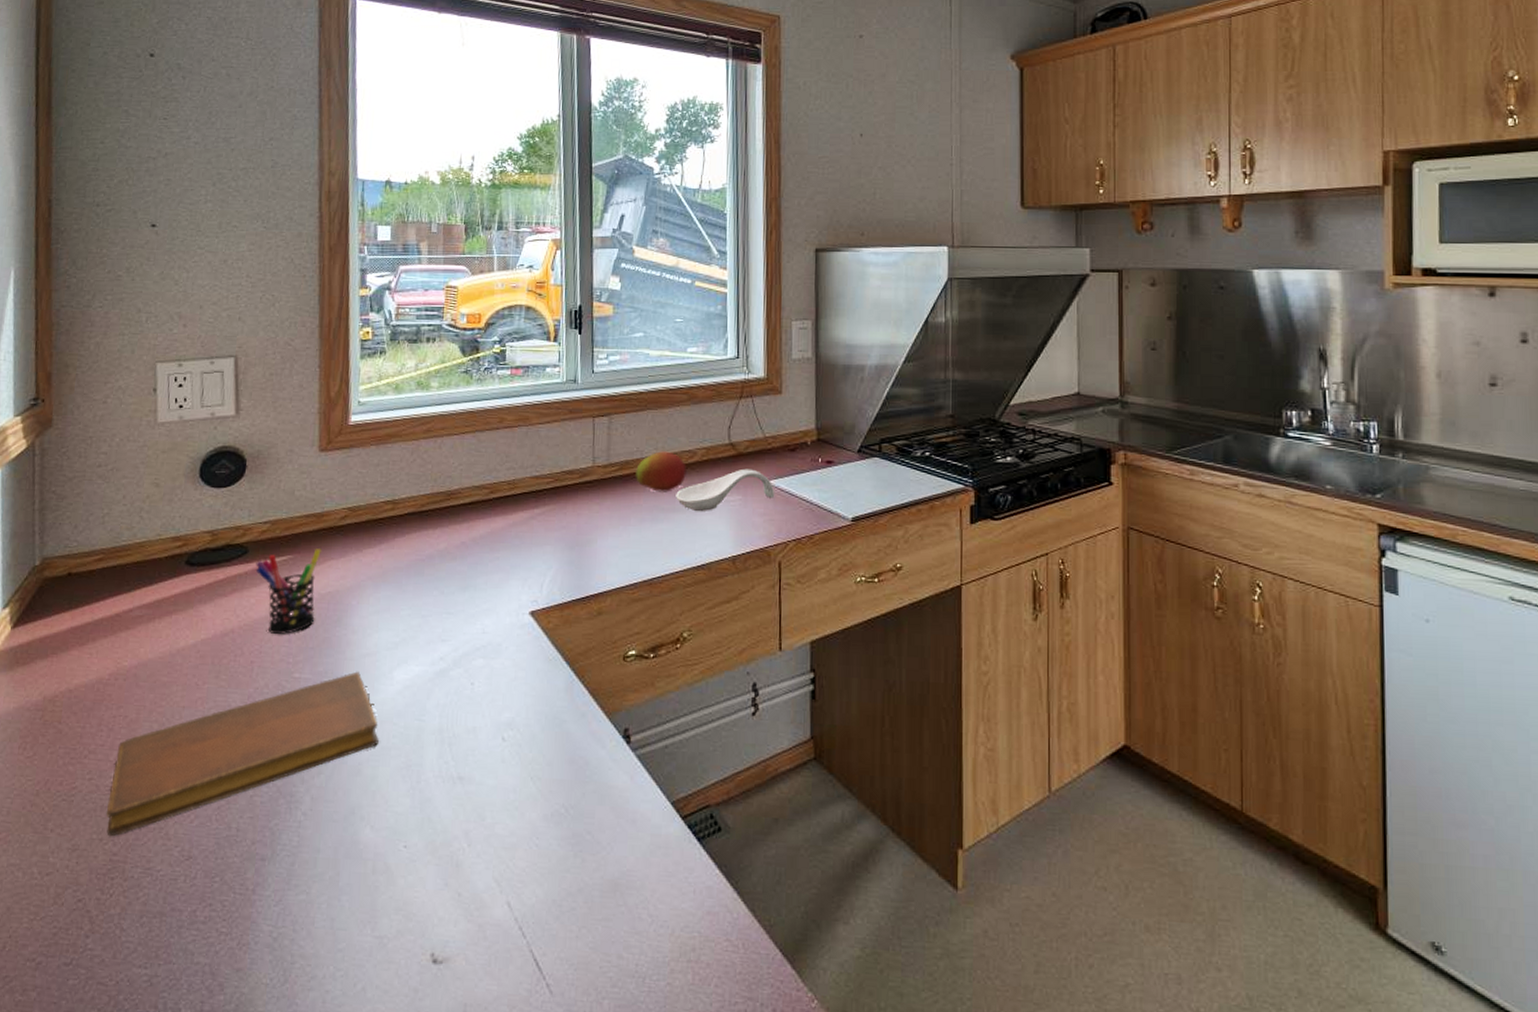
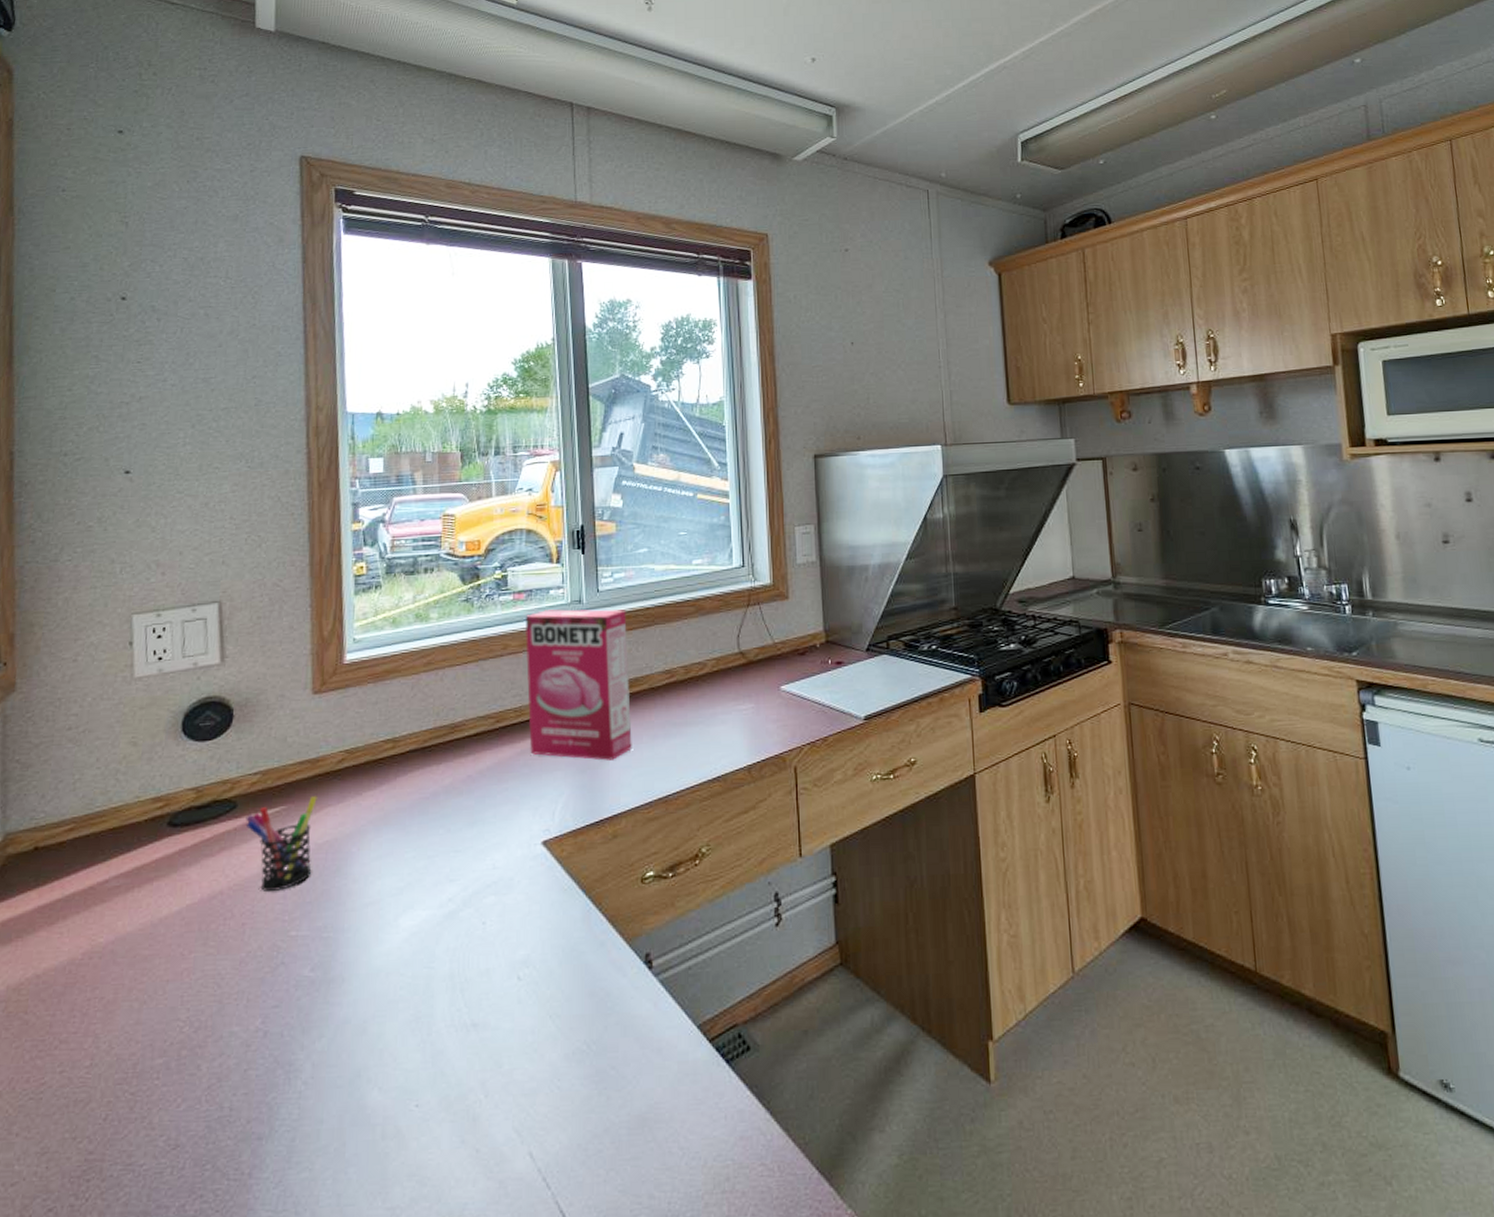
notebook: present [106,671,379,837] -> none [80,922,385,1134]
cereal box: none [520,387,621,539] -> present [525,609,632,760]
fruit: present [635,451,687,492] -> none [645,665,697,707]
spoon rest: present [676,468,775,512] -> none [688,676,787,724]

